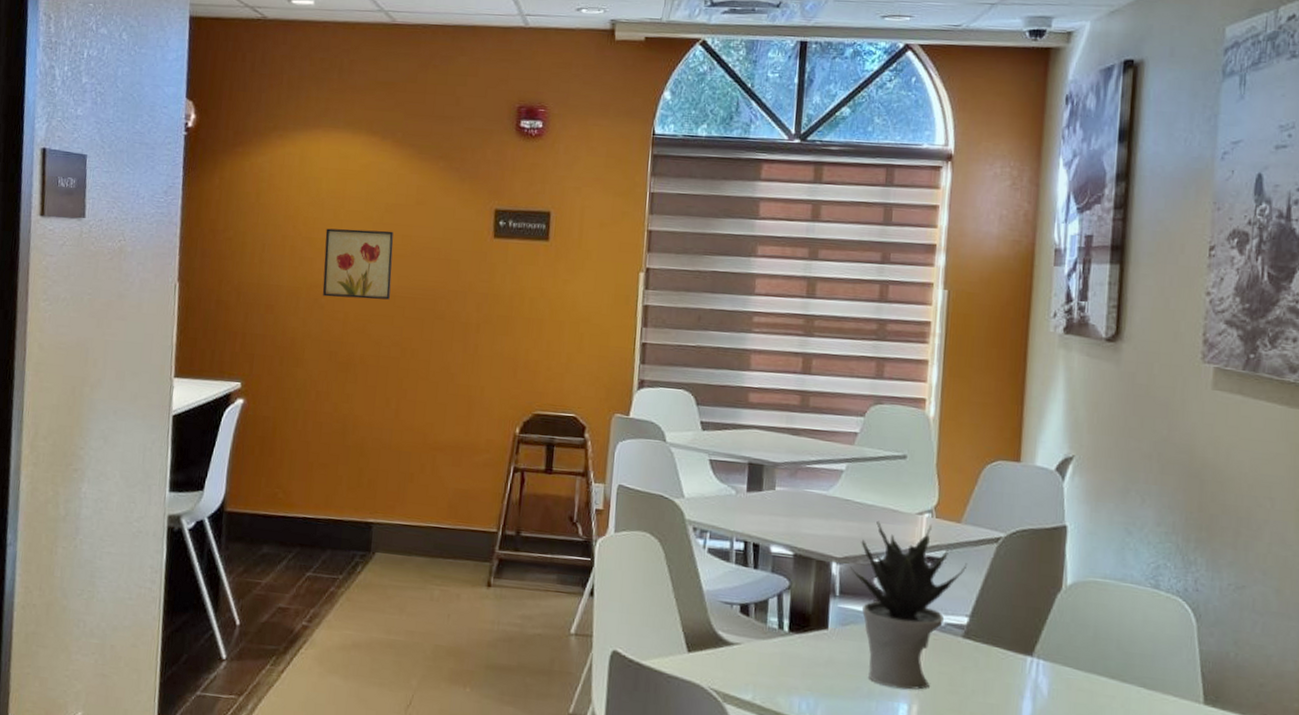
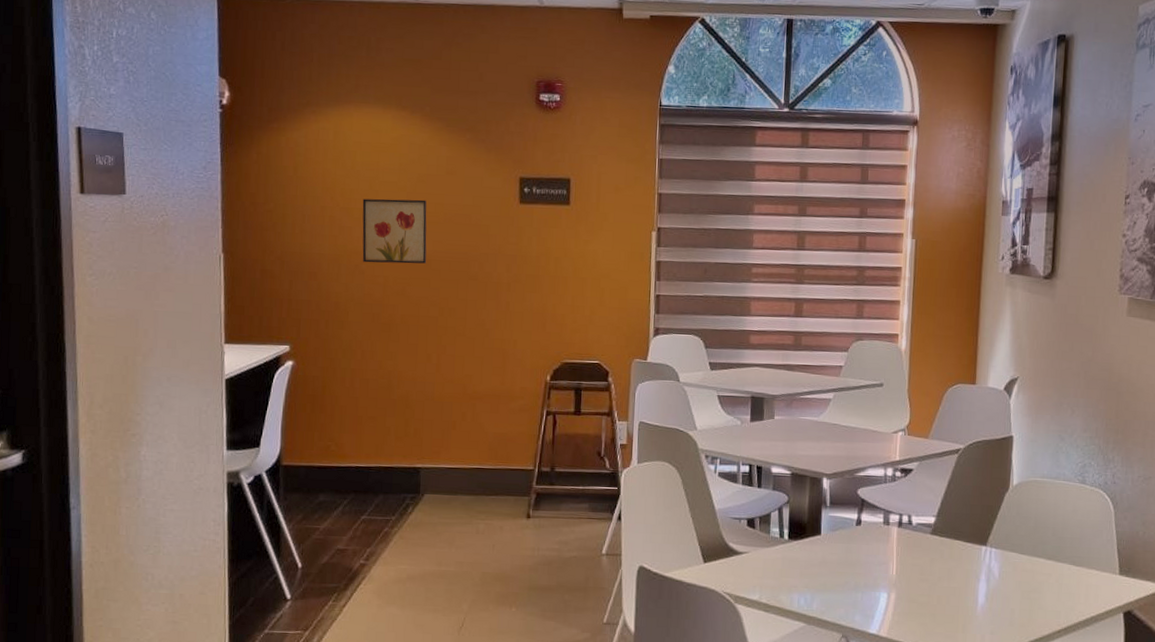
potted plant: present [850,520,968,690] -> none [838,440,934,581]

